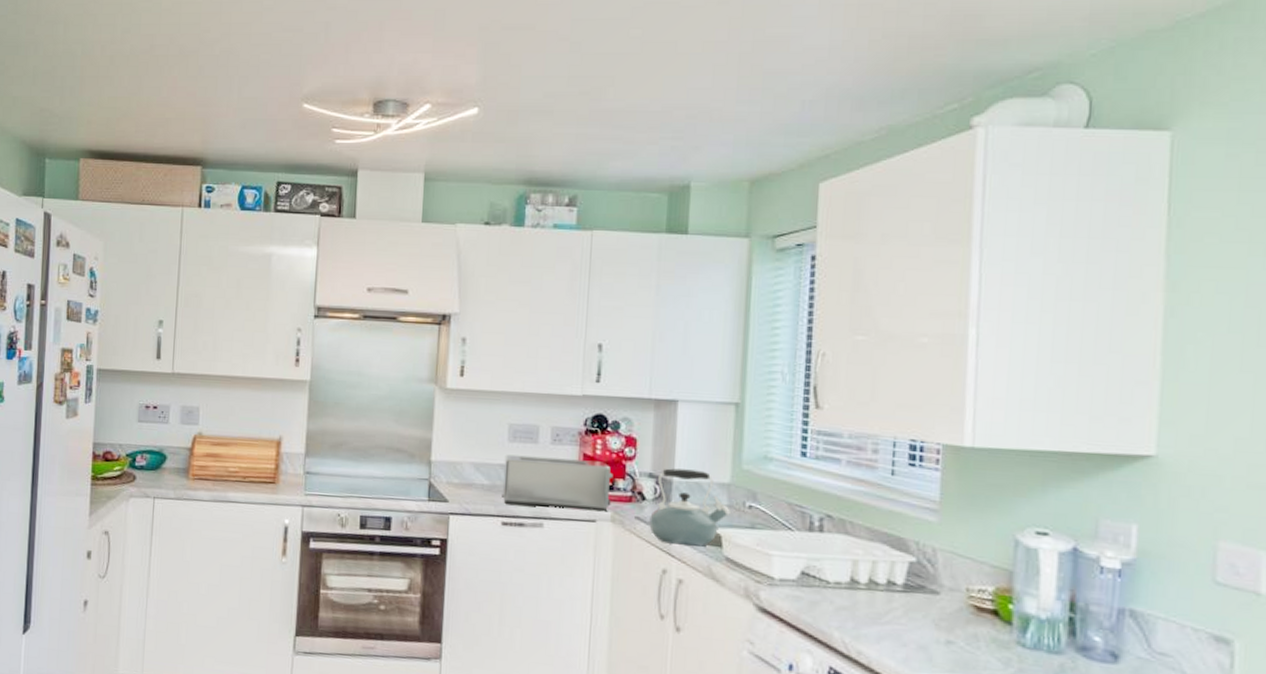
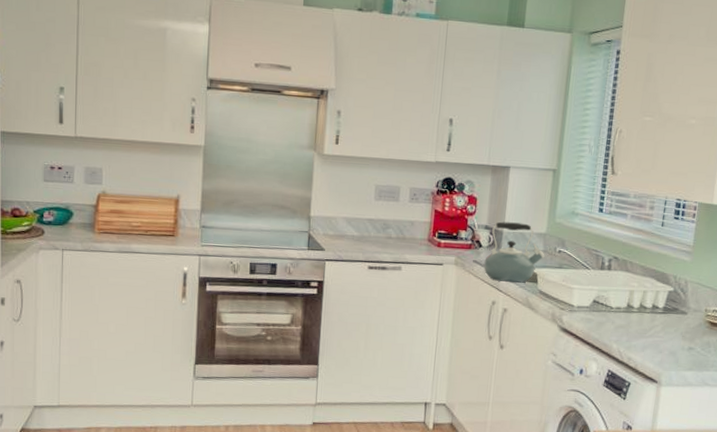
toaster: present [502,454,613,512] -> none [369,211,458,257]

